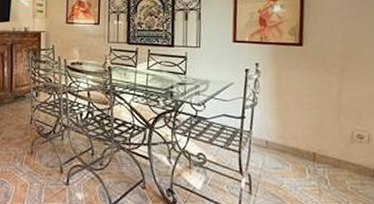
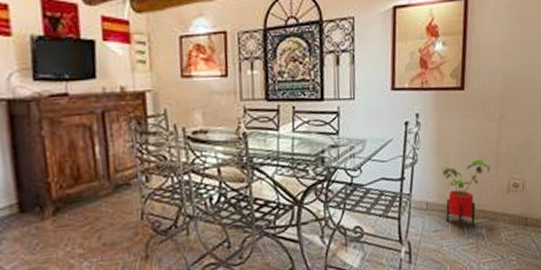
house plant: none [280,106,333,169] -> present [440,157,491,228]

